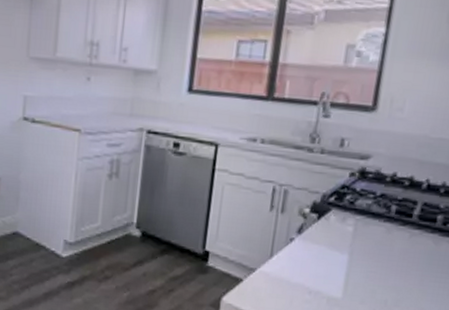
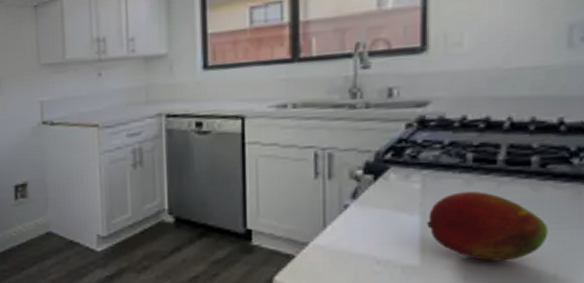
fruit: none [352,238,440,301] -> present [427,192,548,261]

